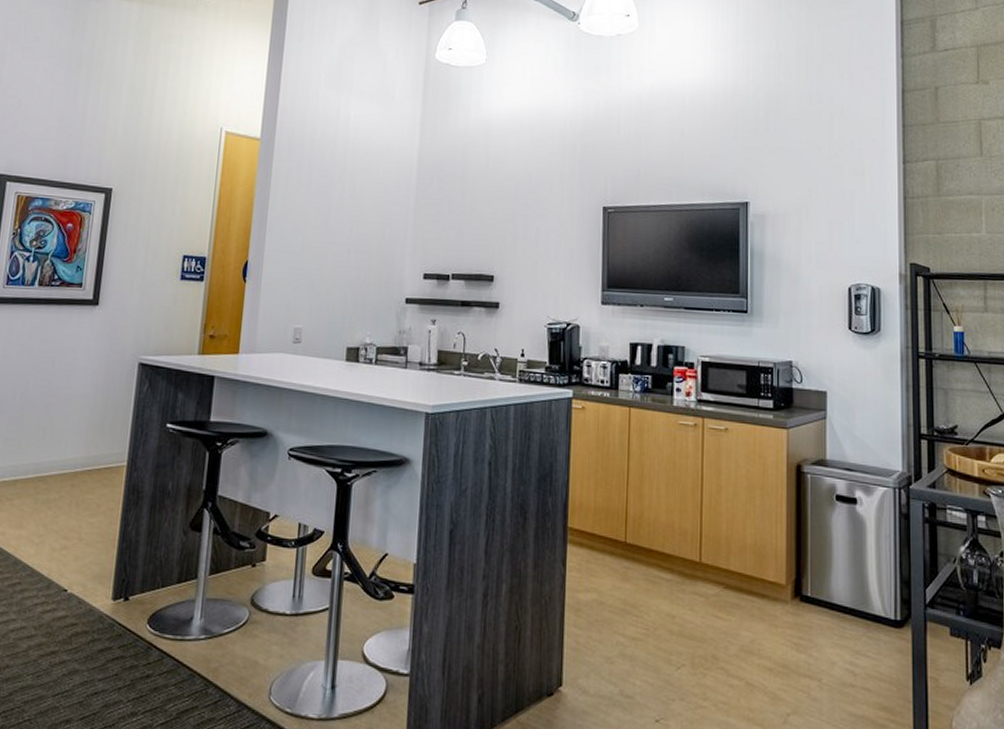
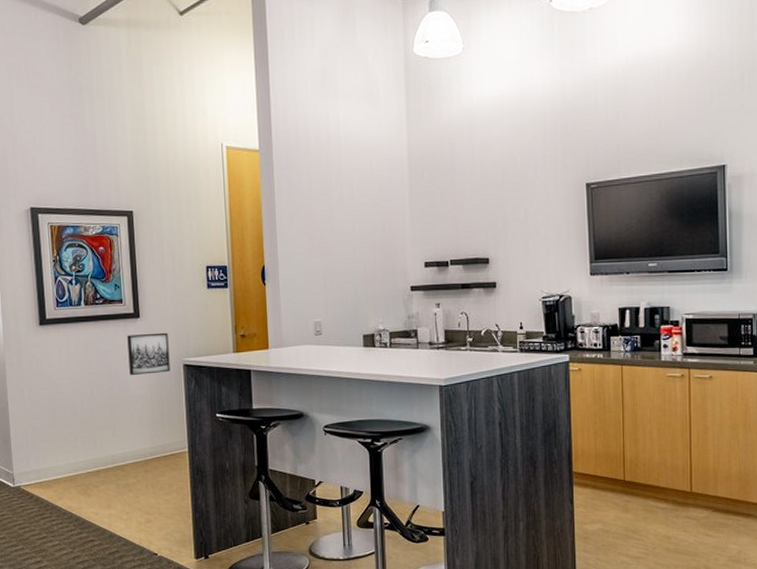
wall art: none [75,324,128,371] -> present [127,332,170,375]

